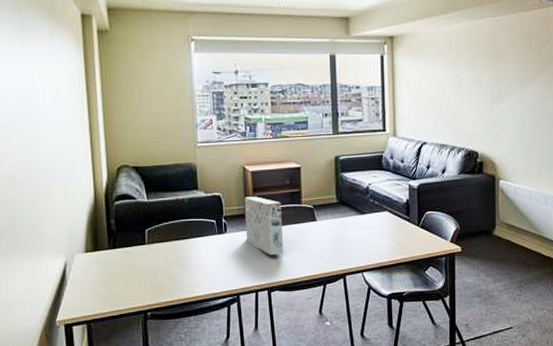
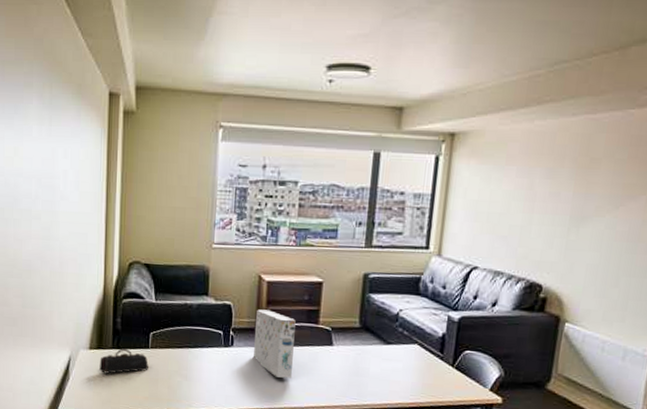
pencil case: none [97,247,147,274] -> present [99,348,149,374]

